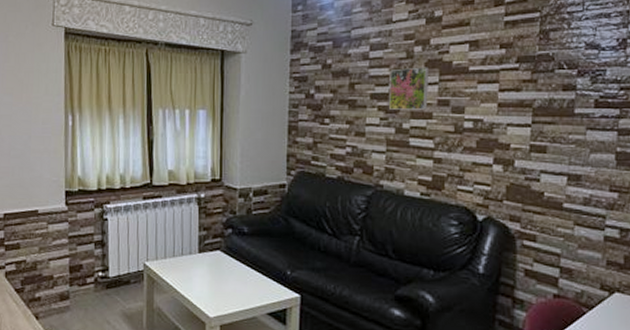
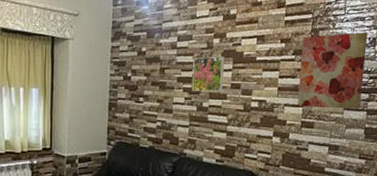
wall art: none [524,31,615,129] -> present [297,32,368,109]

